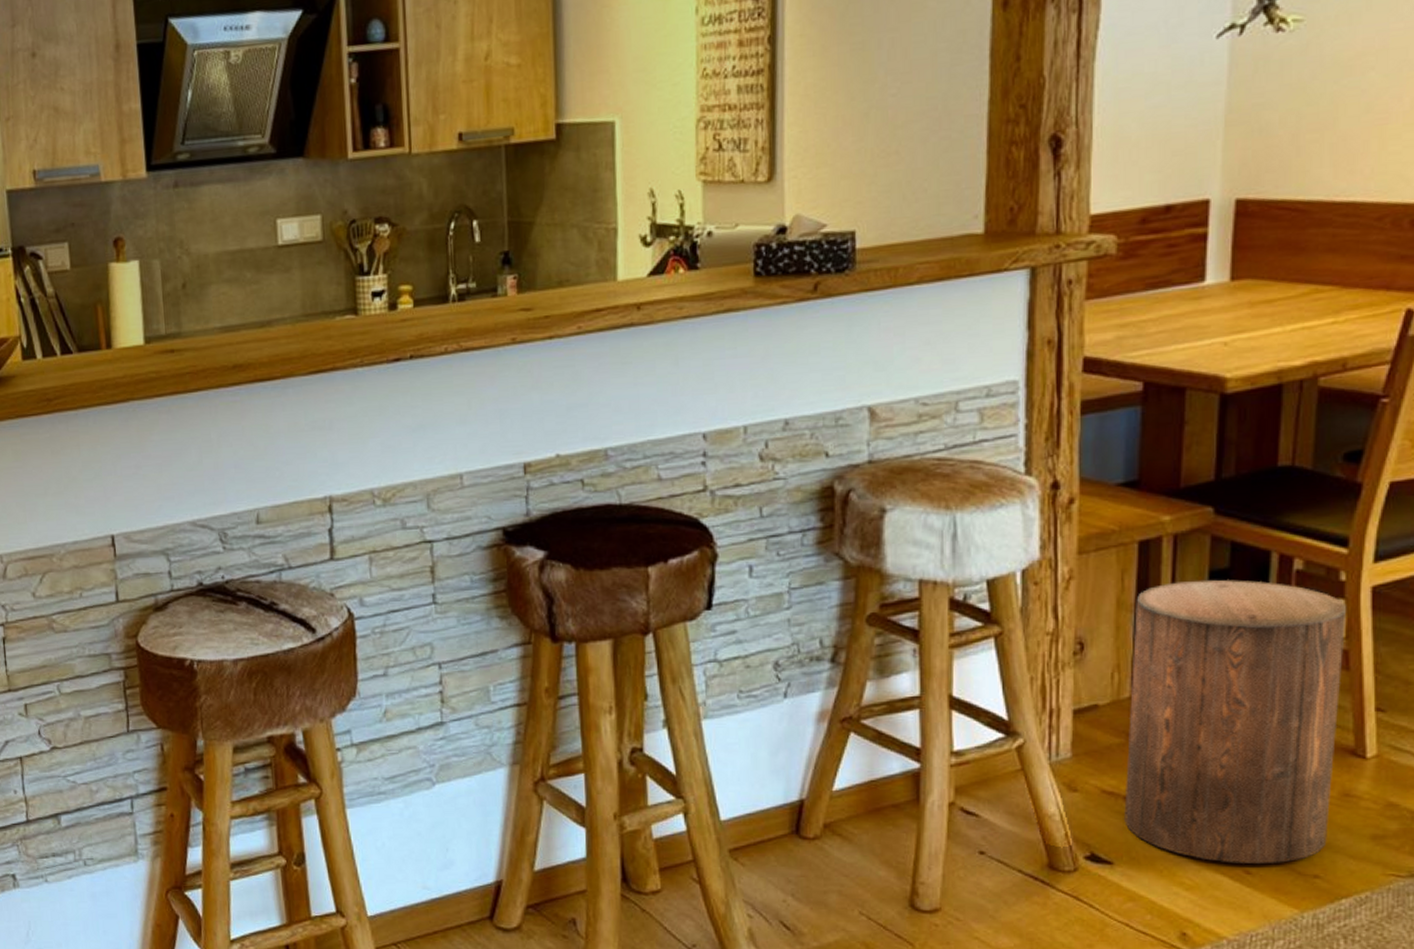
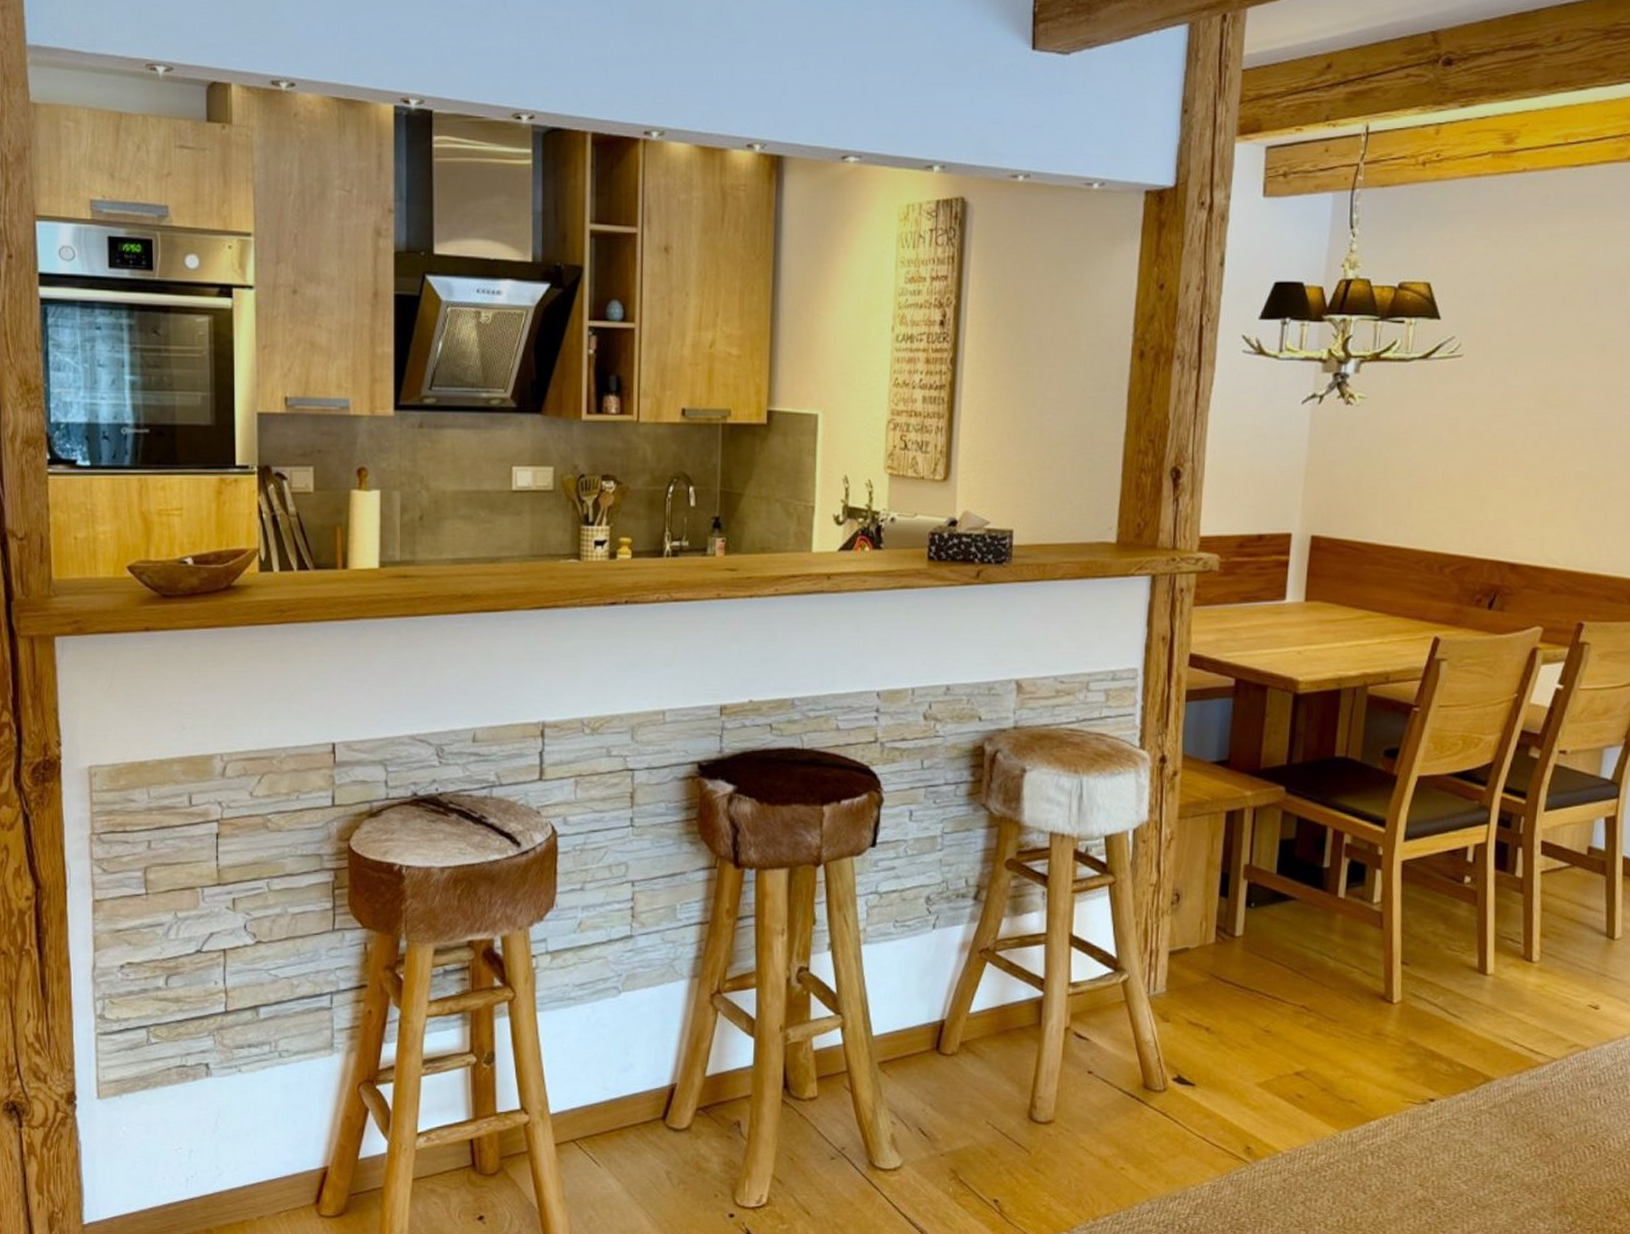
stool: present [1124,579,1347,865] -> none [1205,847,1383,1090]

